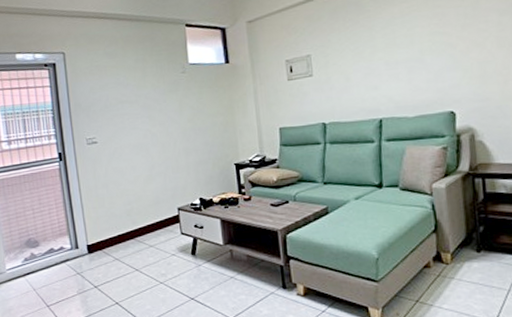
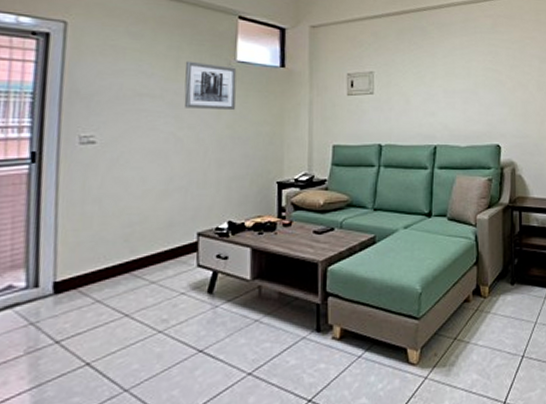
wall art: none [150,69,194,109] -> present [184,61,237,111]

